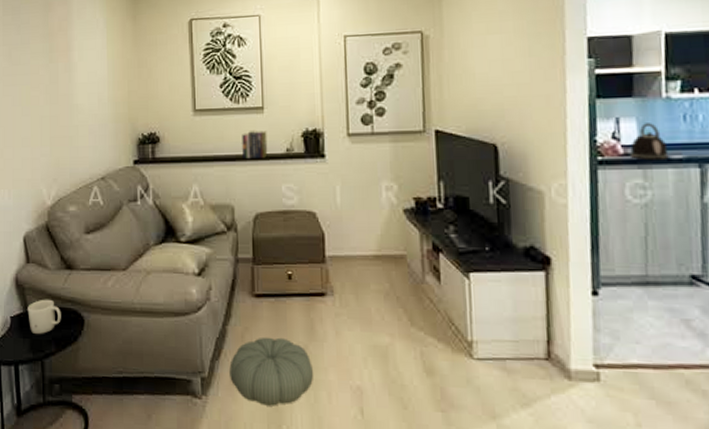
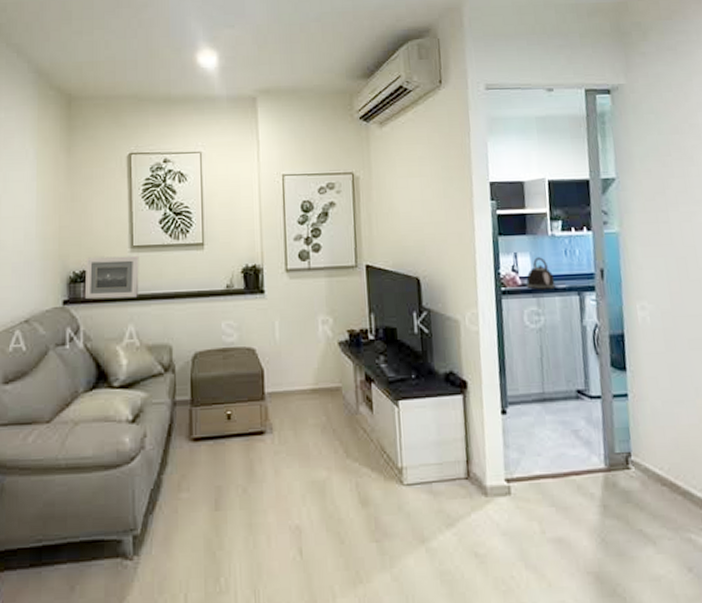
picture frame: none [152,119,202,160] -> present [84,255,139,300]
pouf: present [229,336,313,406] -> none [164,482,252,559]
books: present [242,130,268,158] -> none [181,267,208,296]

